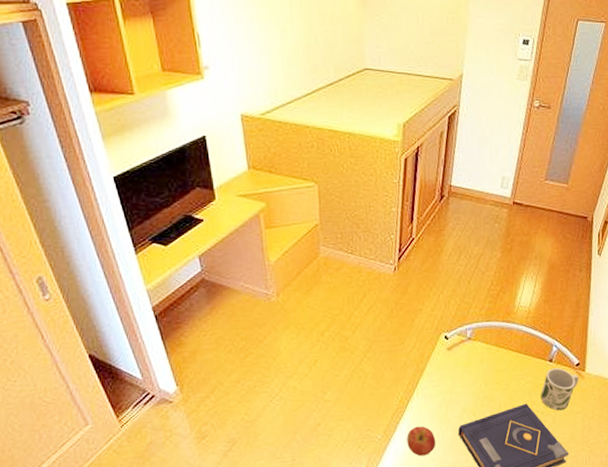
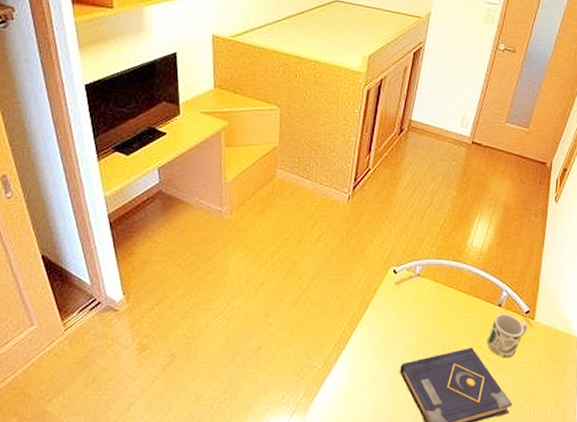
apple: present [407,426,436,456] -> none [347,360,377,391]

